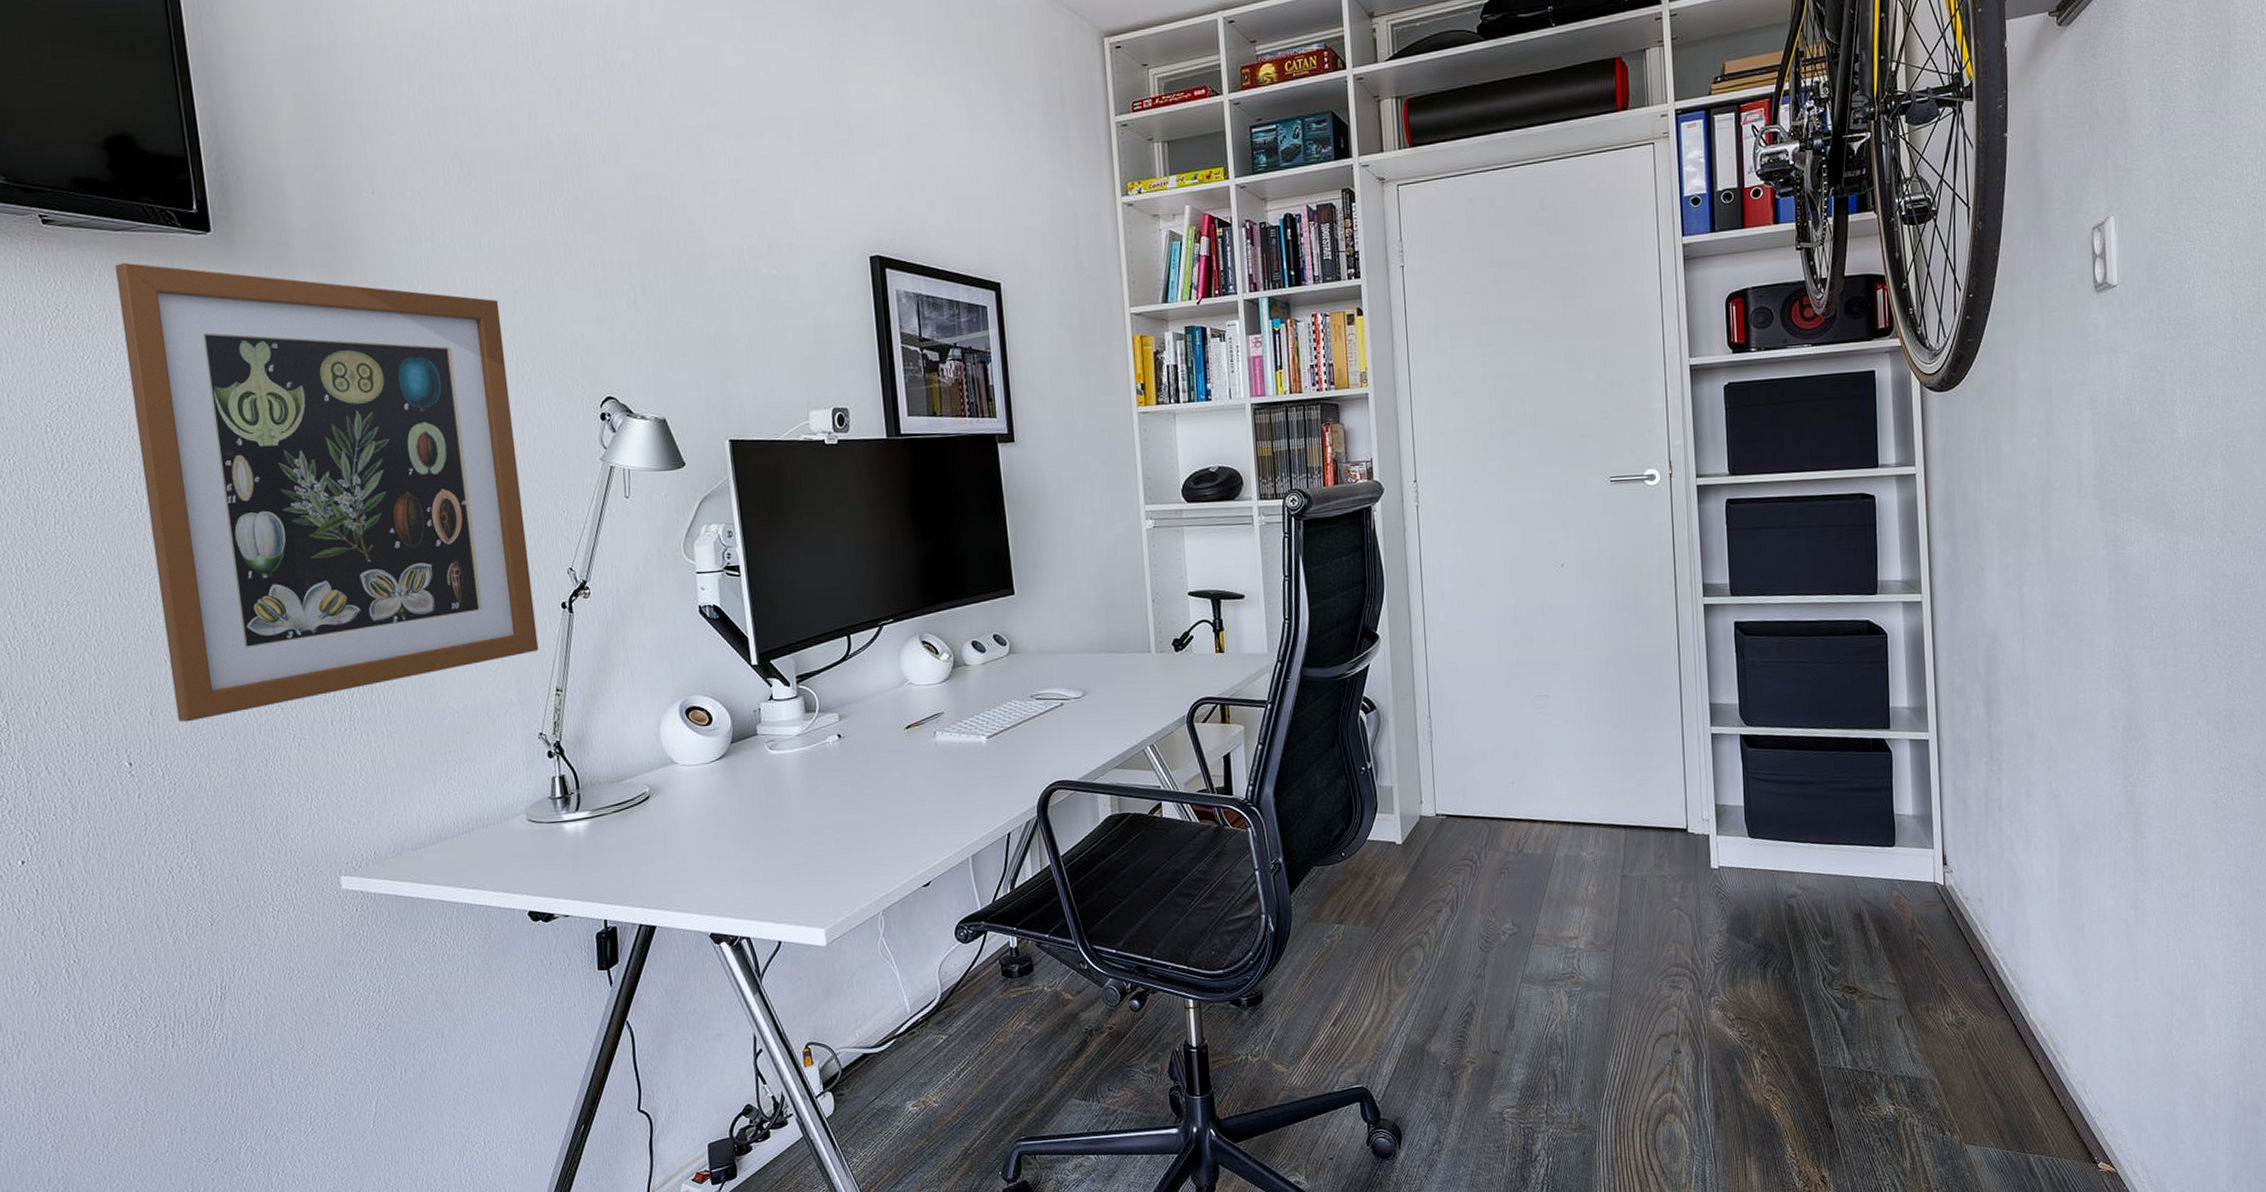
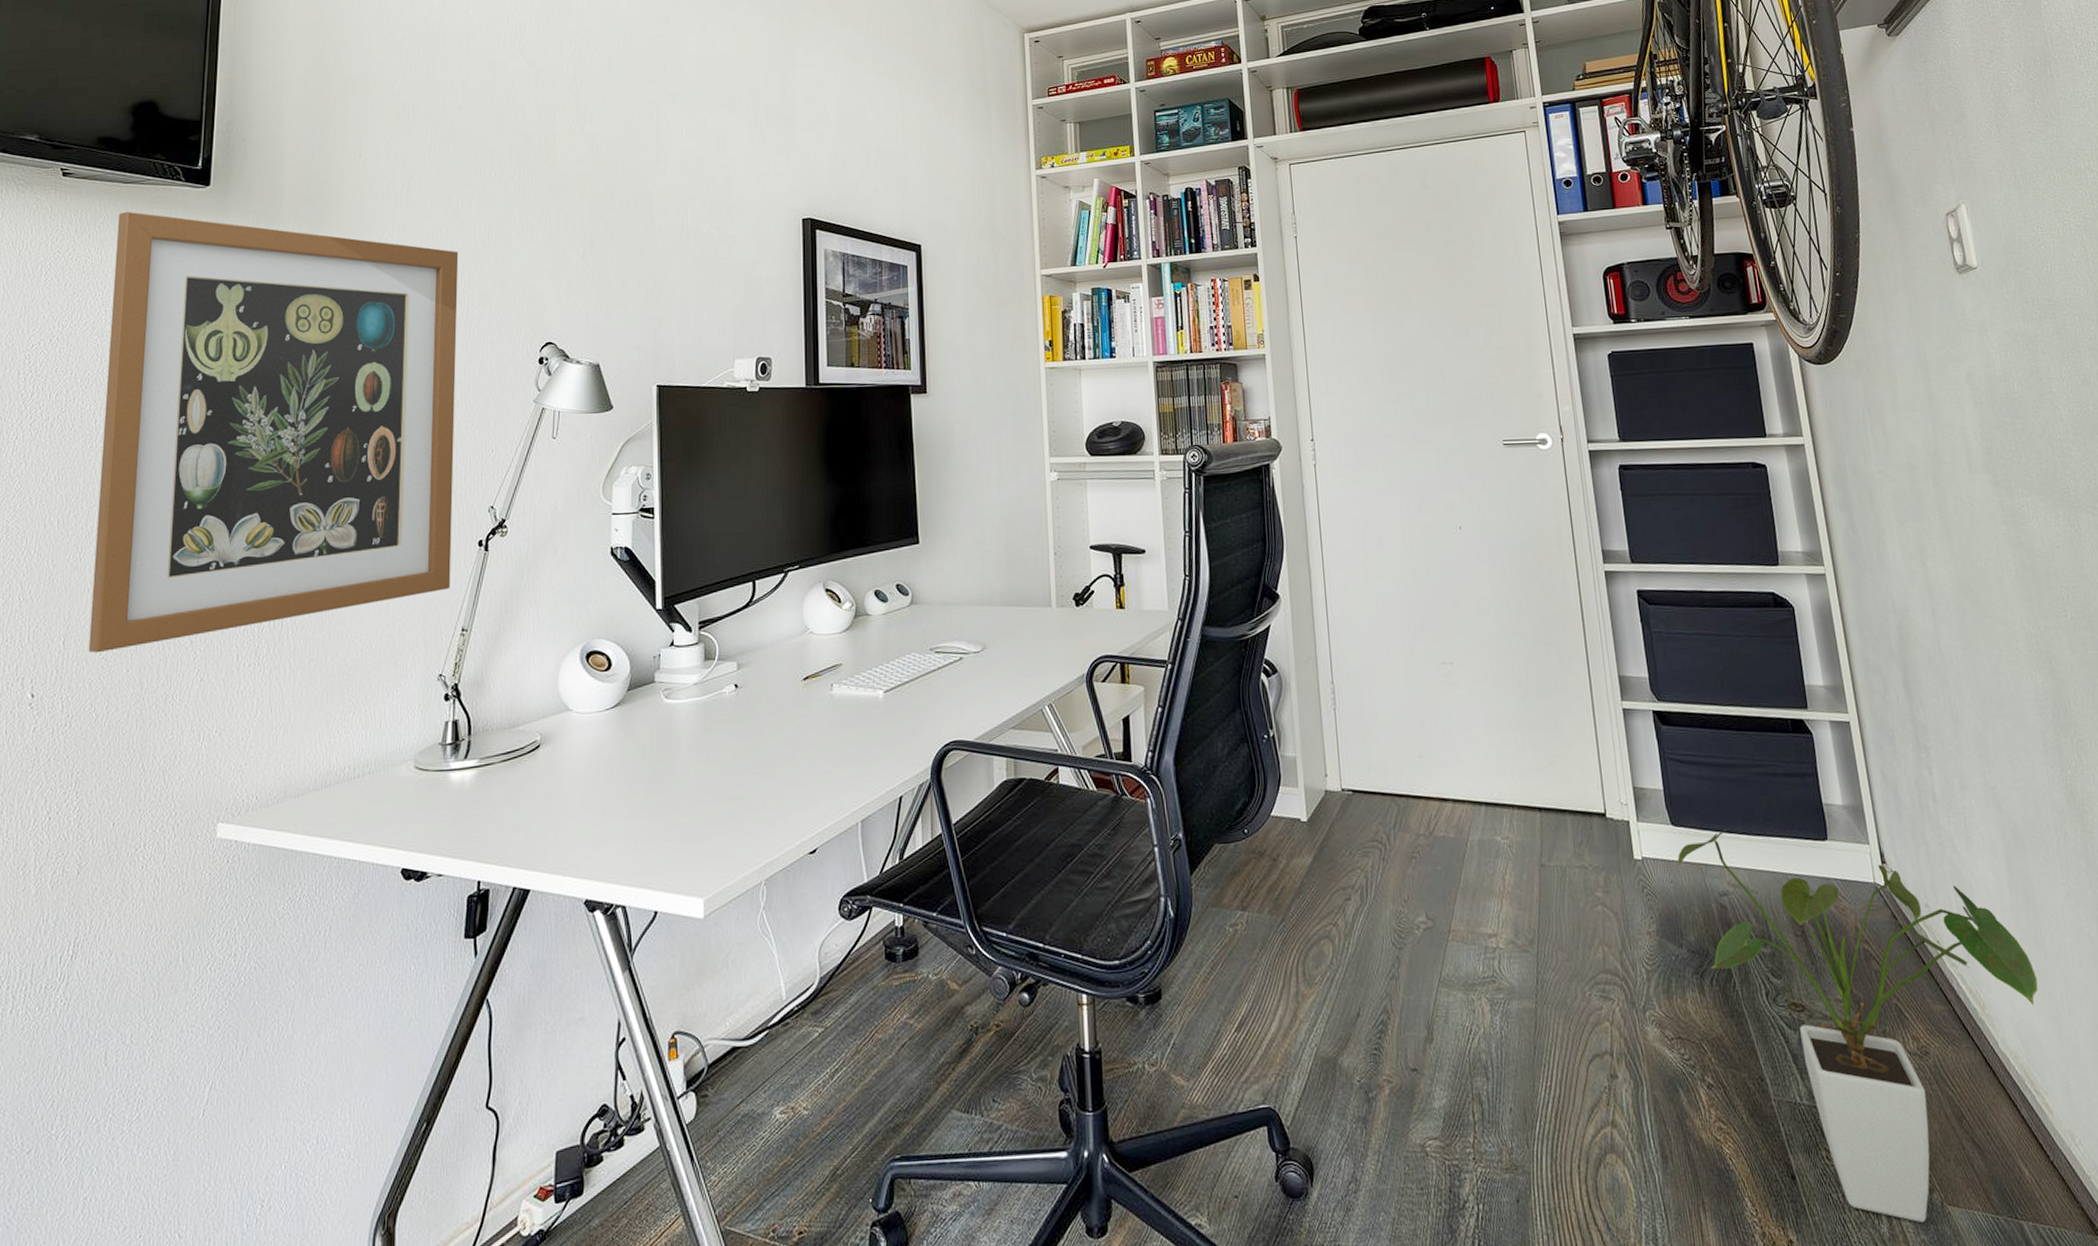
house plant: none [1751,840,2072,1158] -> present [1677,830,2039,1222]

